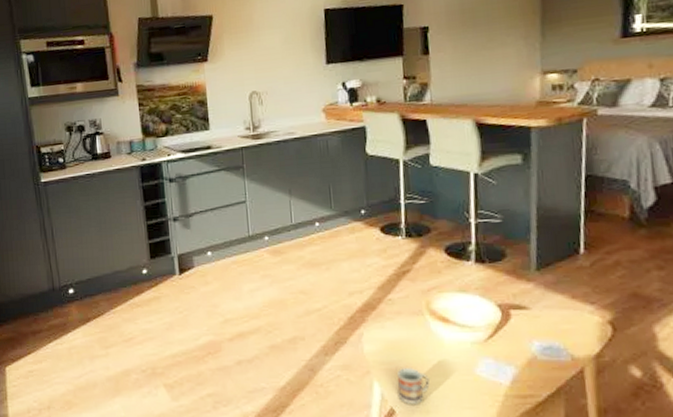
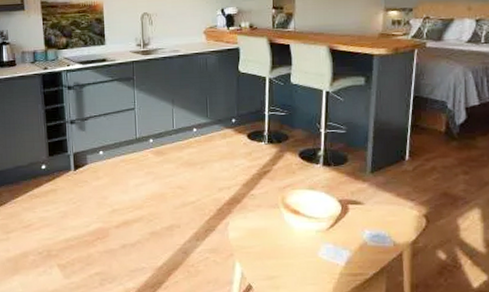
cup: present [396,367,430,404] -> none [254,250,281,281]

